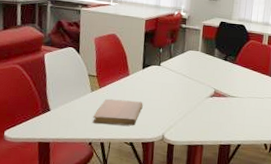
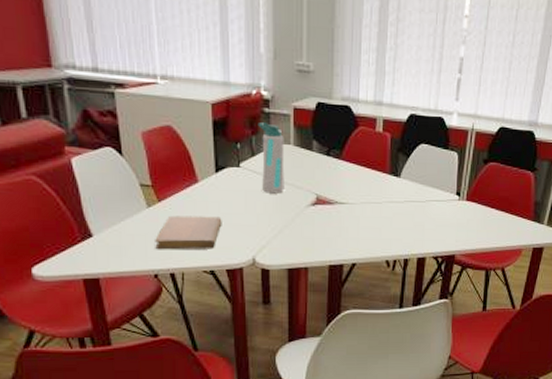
water bottle: none [175,34,195,87] -> present [258,123,284,194]

